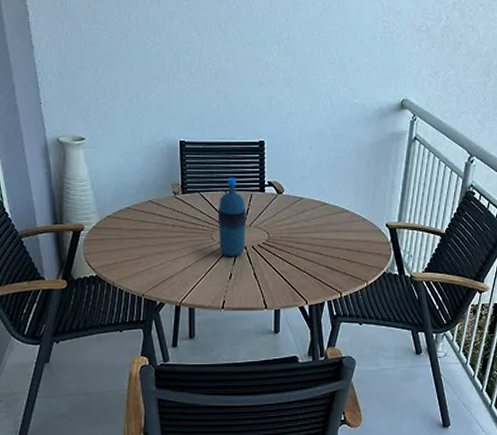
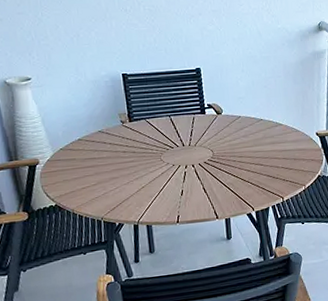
water bottle: present [217,178,247,256] -> none [164,103,193,175]

